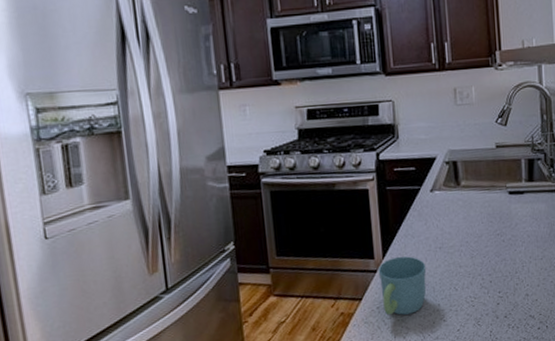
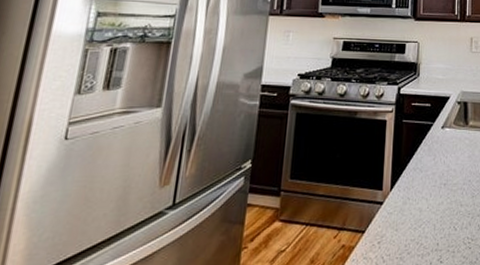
mug: present [378,256,427,316] -> none [384,189,430,253]

